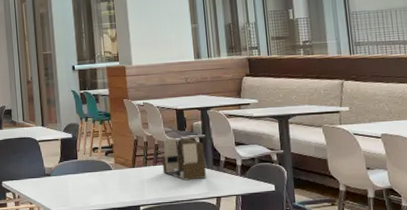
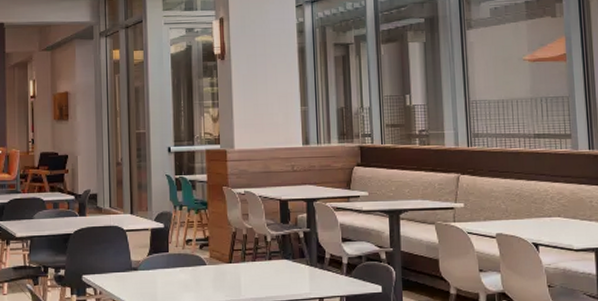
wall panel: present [161,137,207,181] -> none [261,231,310,279]

